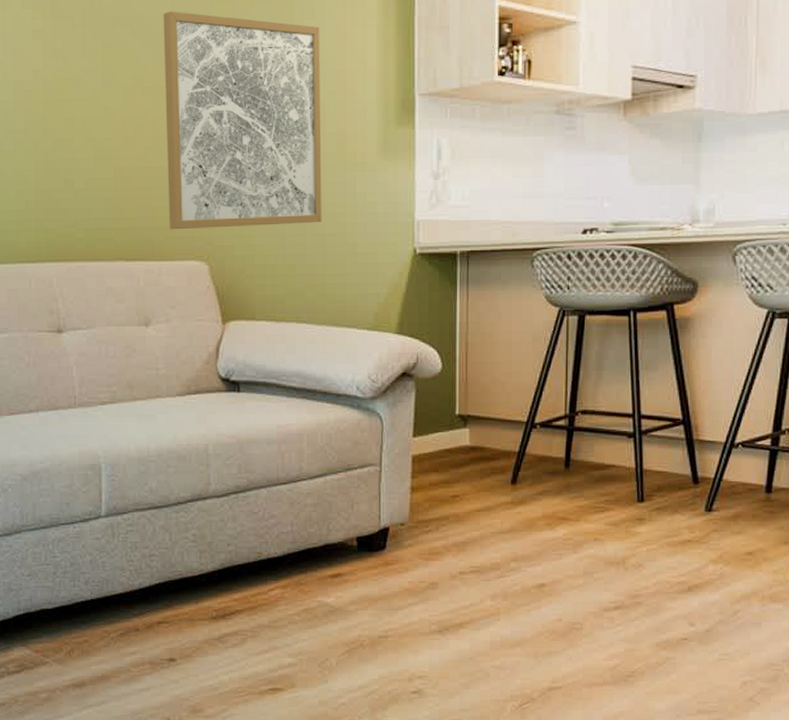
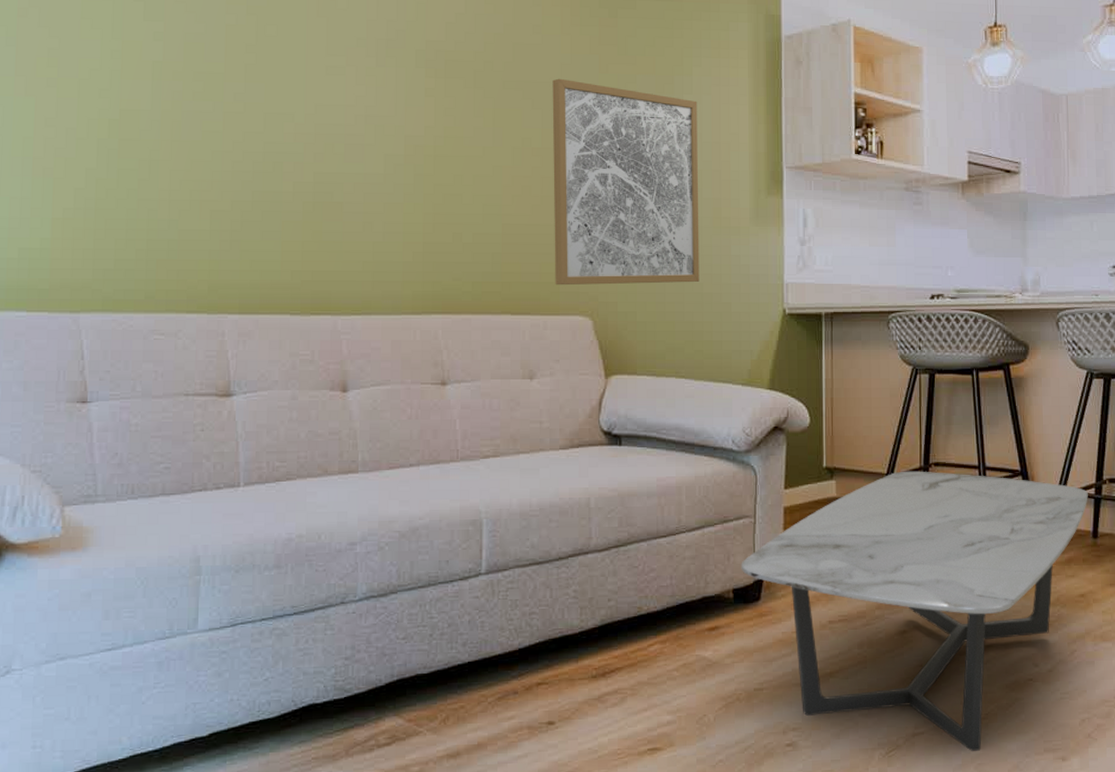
coffee table: none [365,419,763,708] -> present [741,471,1088,751]

